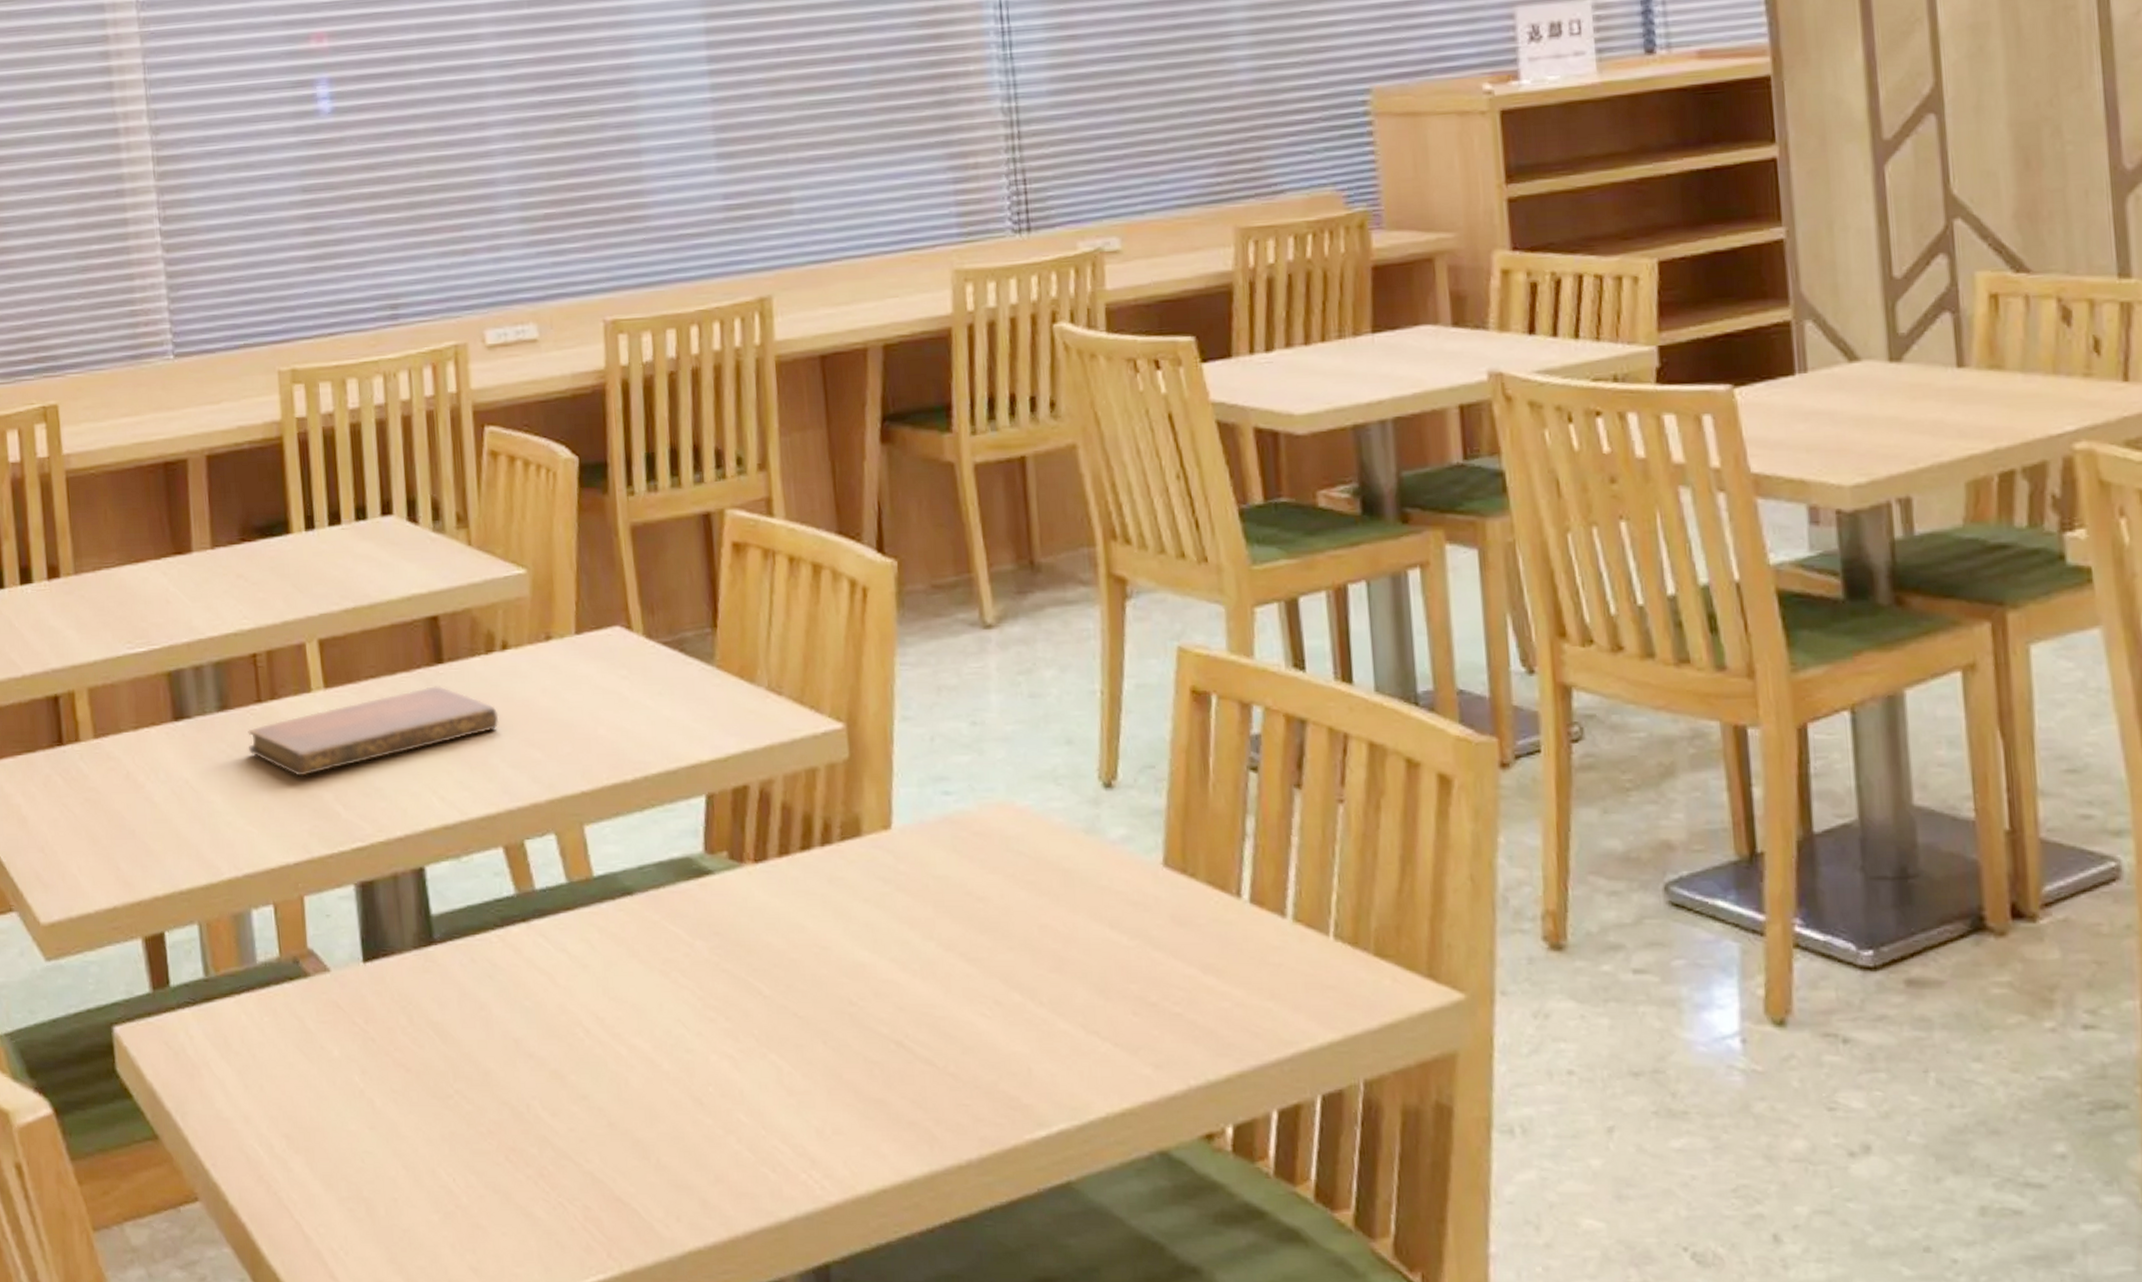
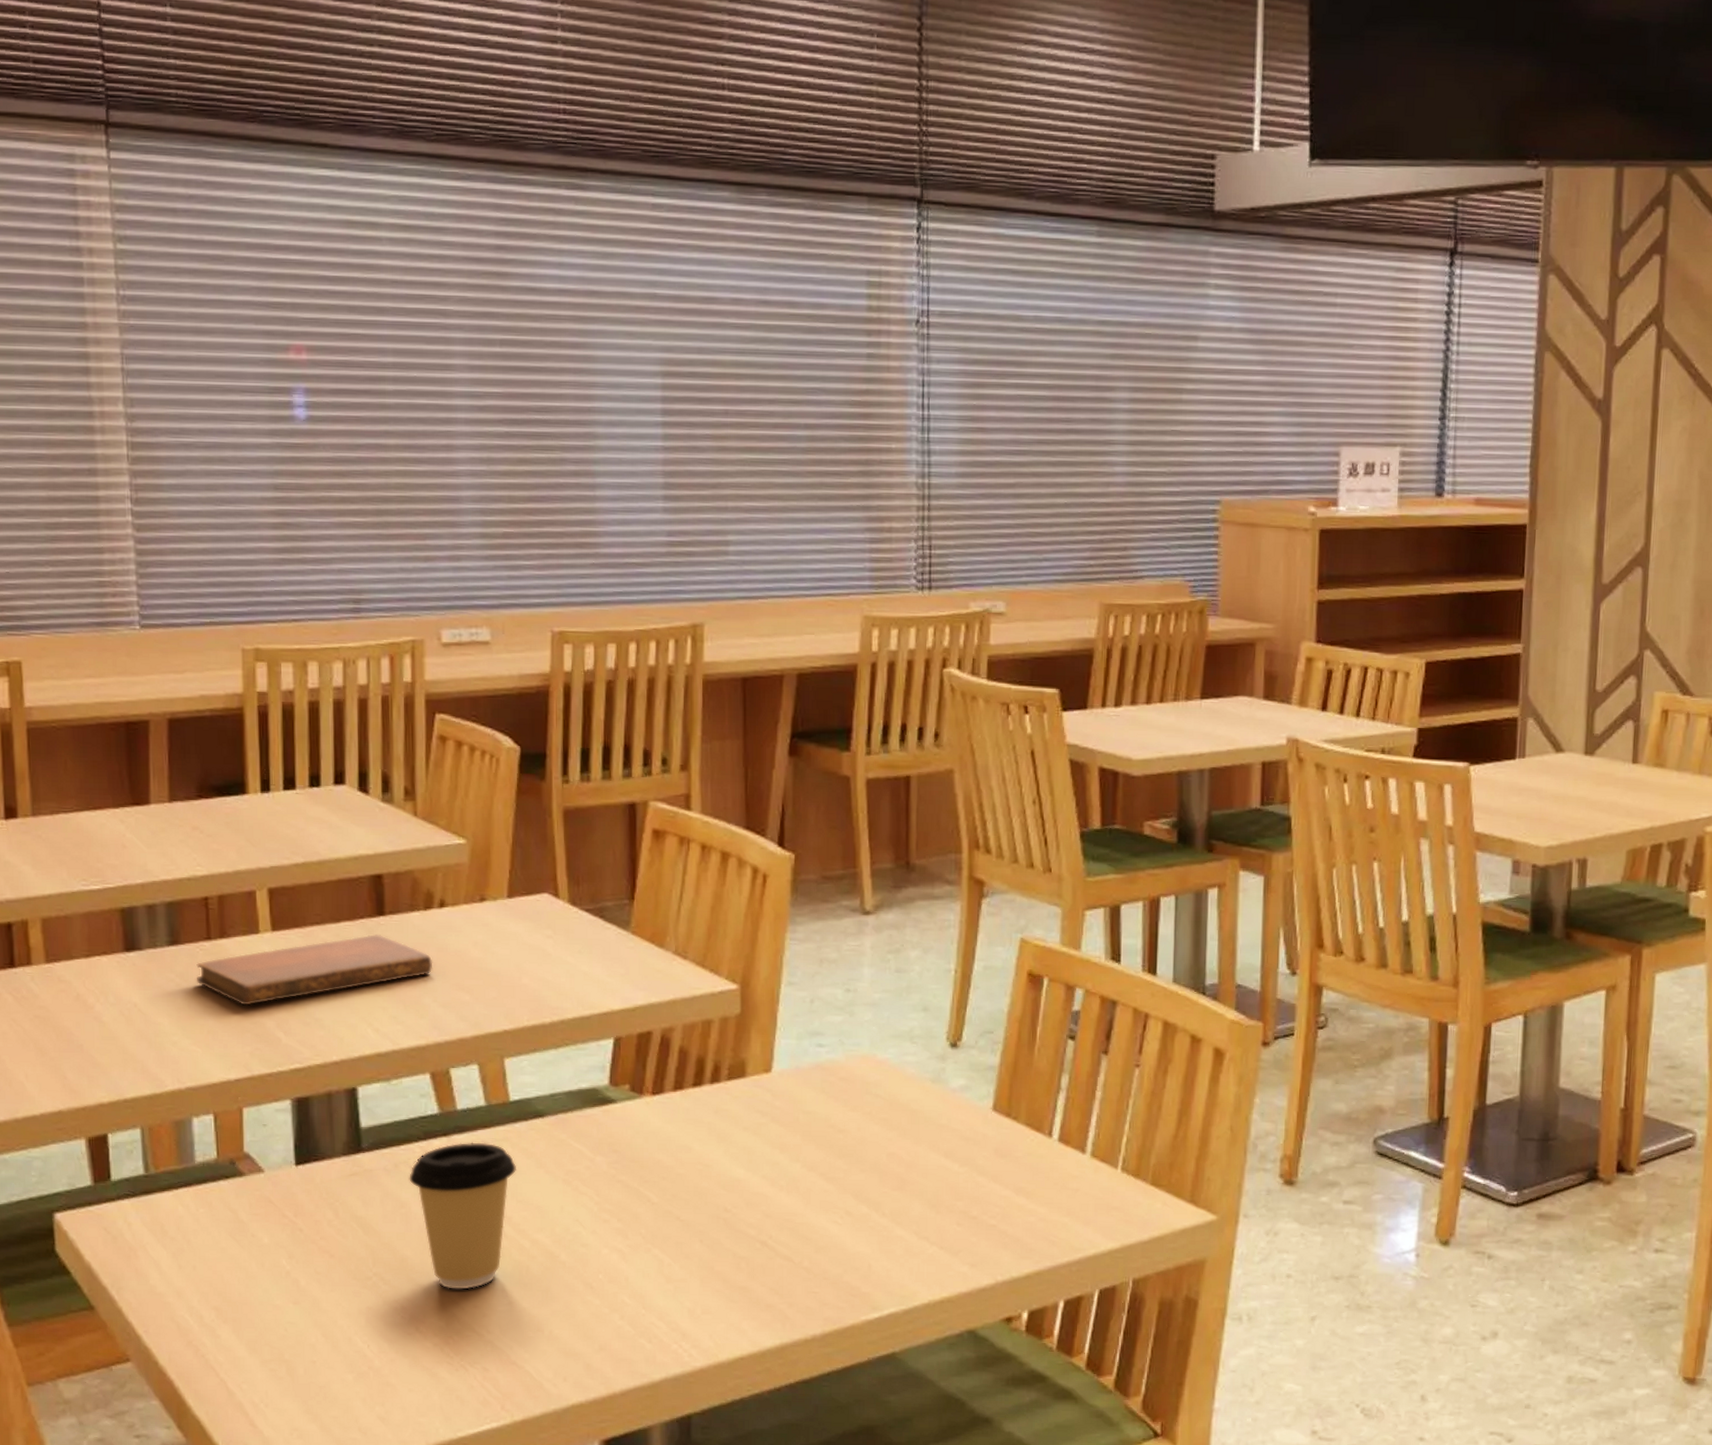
coffee cup: none [487,928,607,1109] -> present [409,1142,517,1290]

